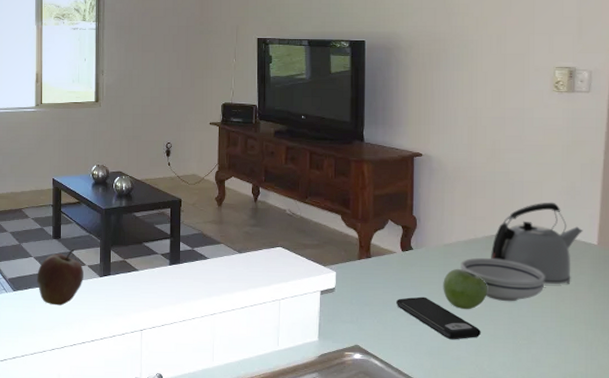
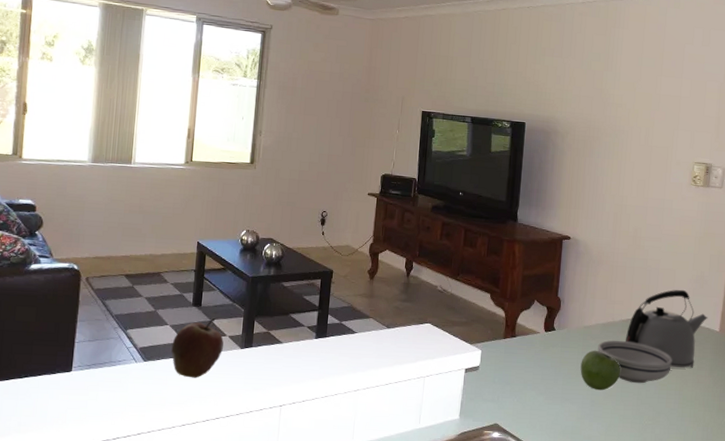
phone: present [395,296,481,340] -> none [535,376,612,420]

